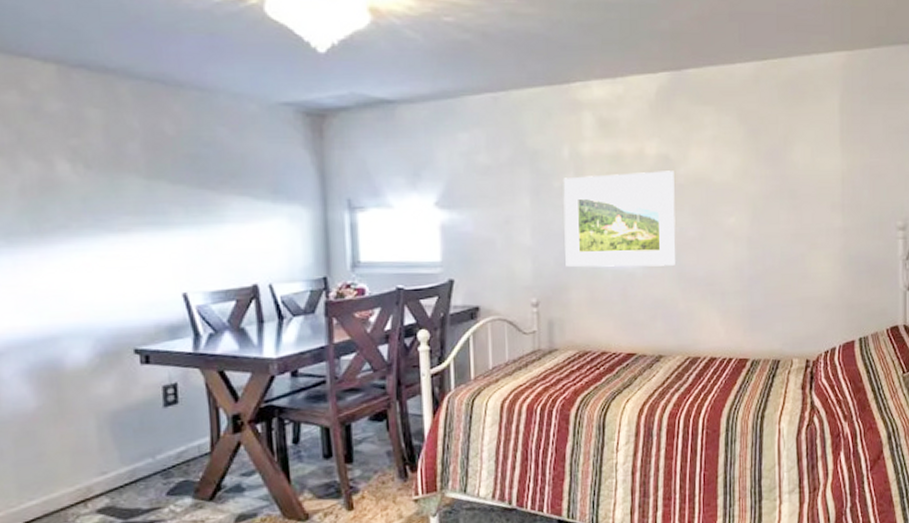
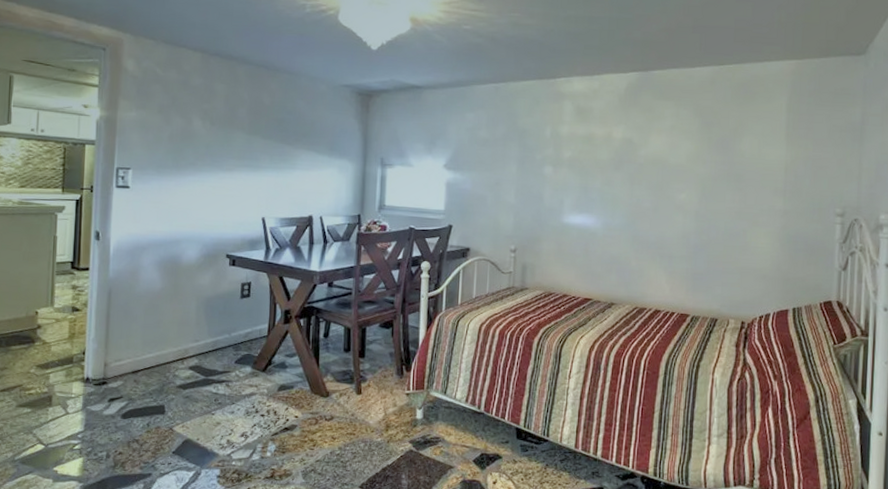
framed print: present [563,171,676,267] -> none [540,151,636,230]

